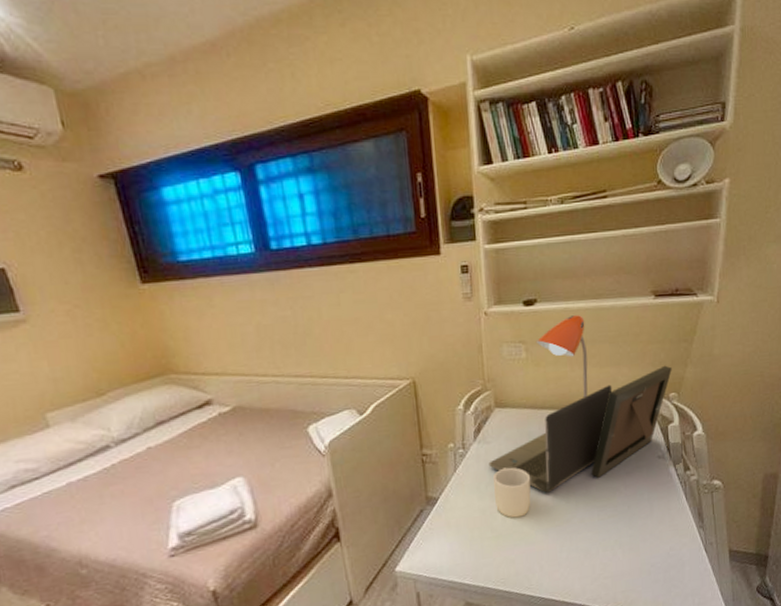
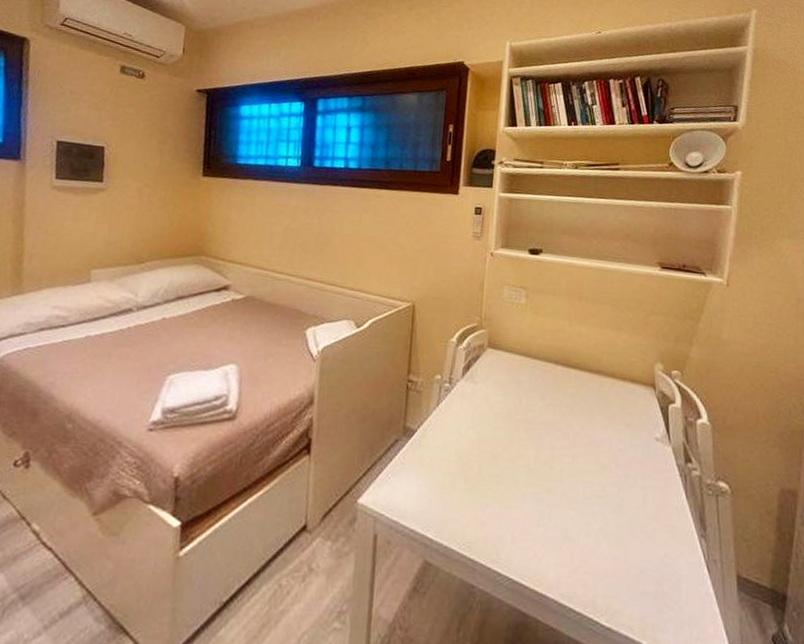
laptop computer: present [488,384,613,493] -> none [473,347,611,452]
mug: present [493,467,531,518] -> none [473,413,515,473]
desk lamp: present [536,314,588,398] -> none [537,270,588,357]
picture frame: present [591,365,672,479] -> none [580,339,676,449]

